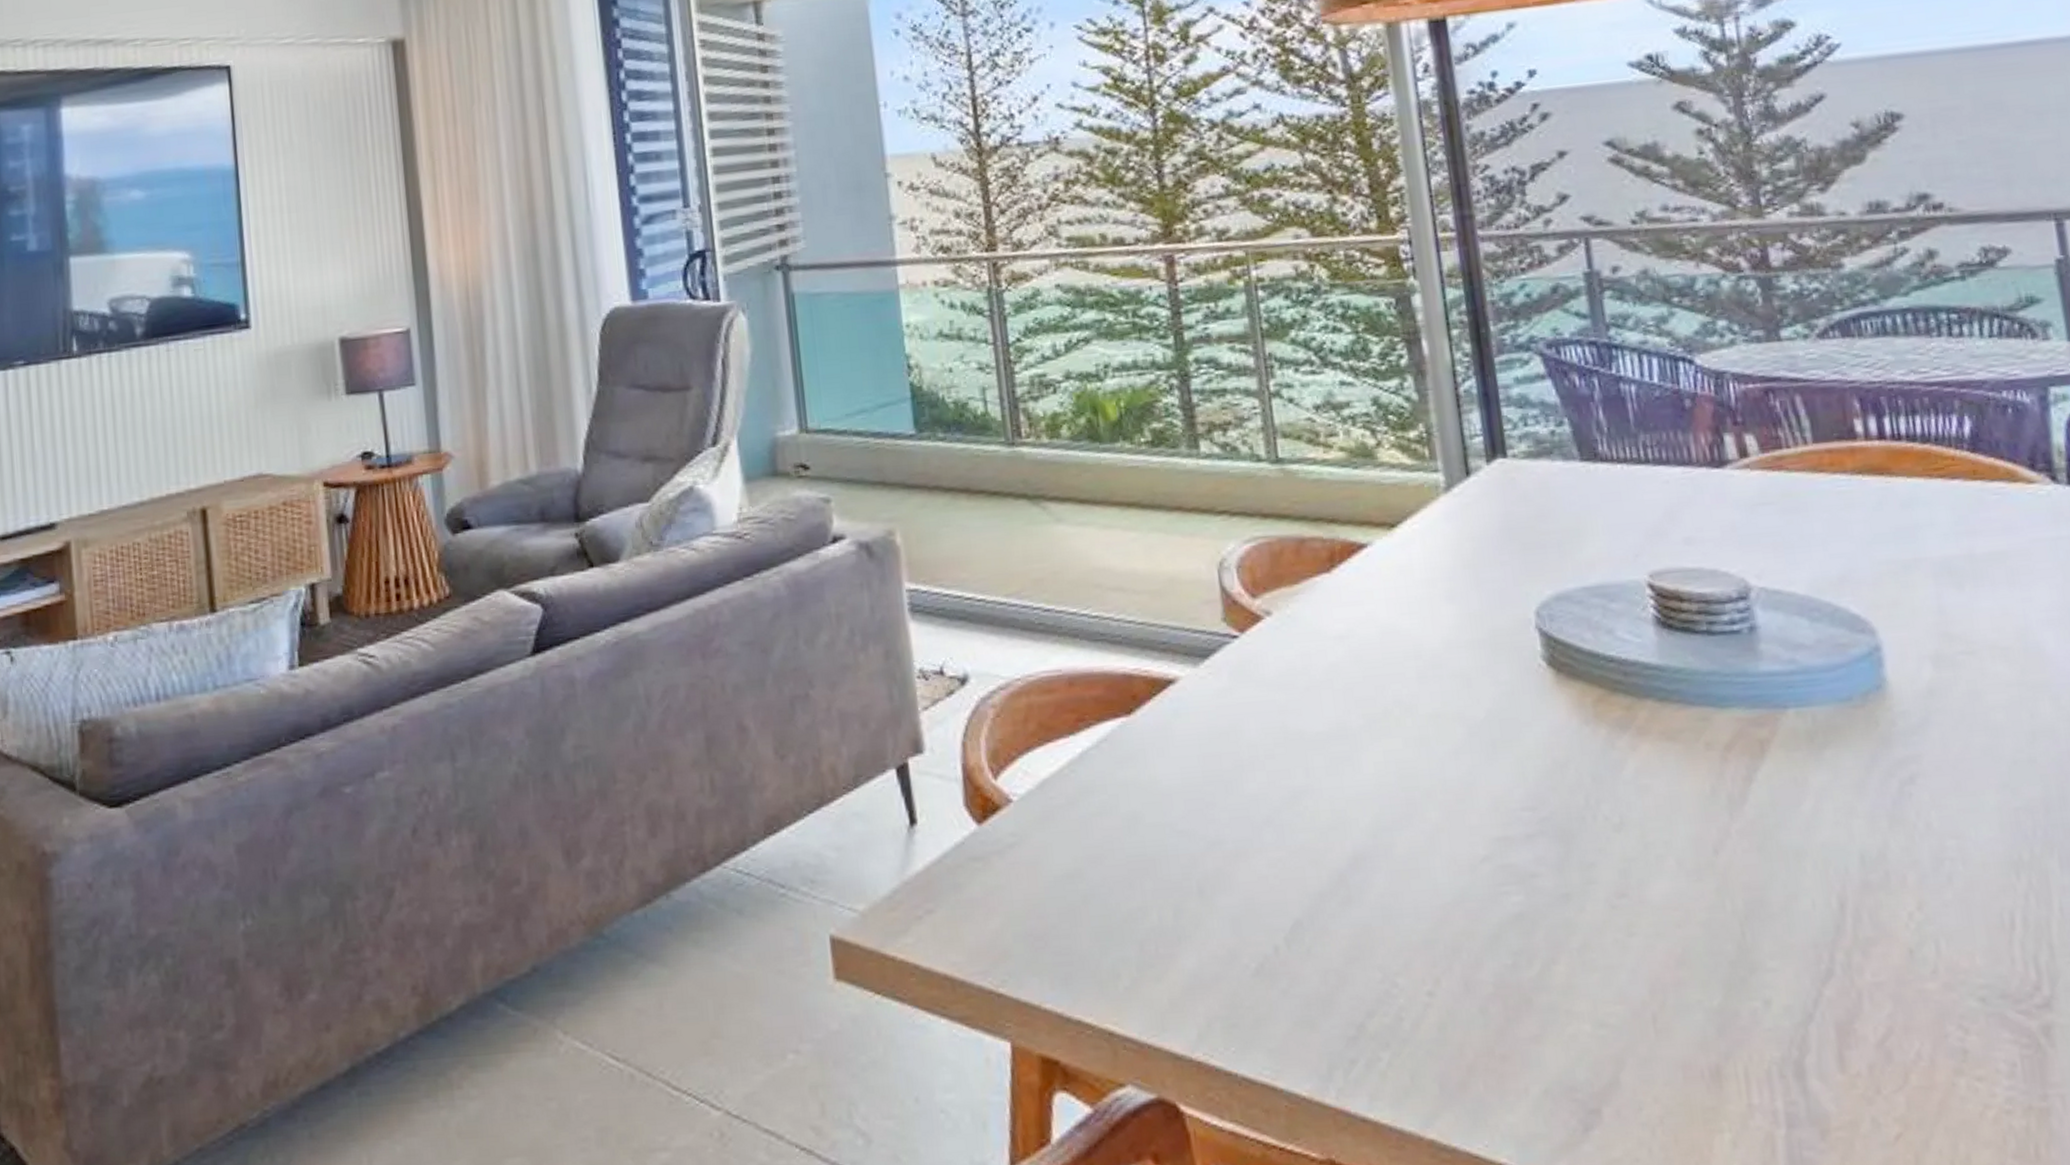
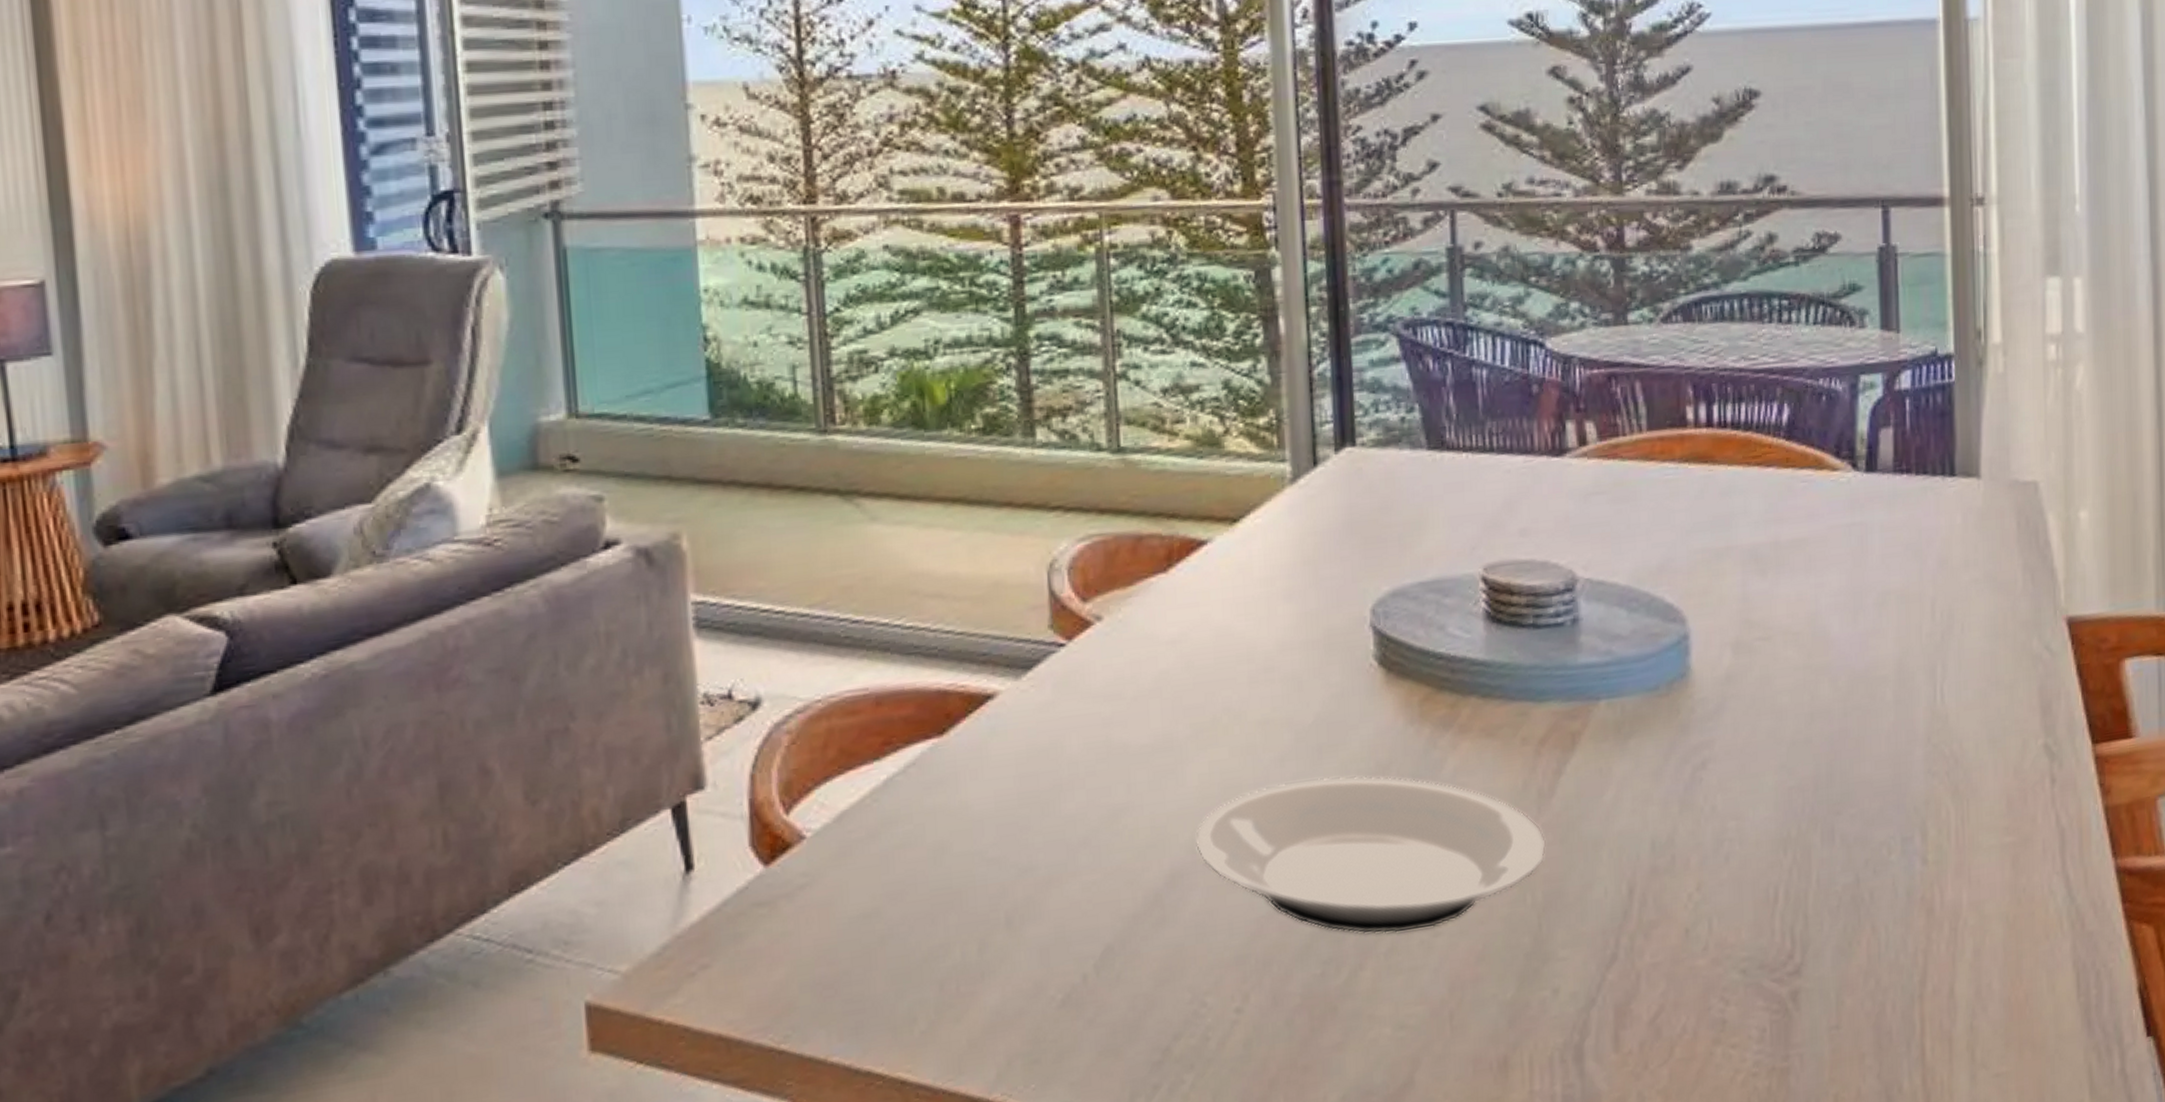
plate: none [1375,771,1743,931] -> present [1195,775,1546,934]

